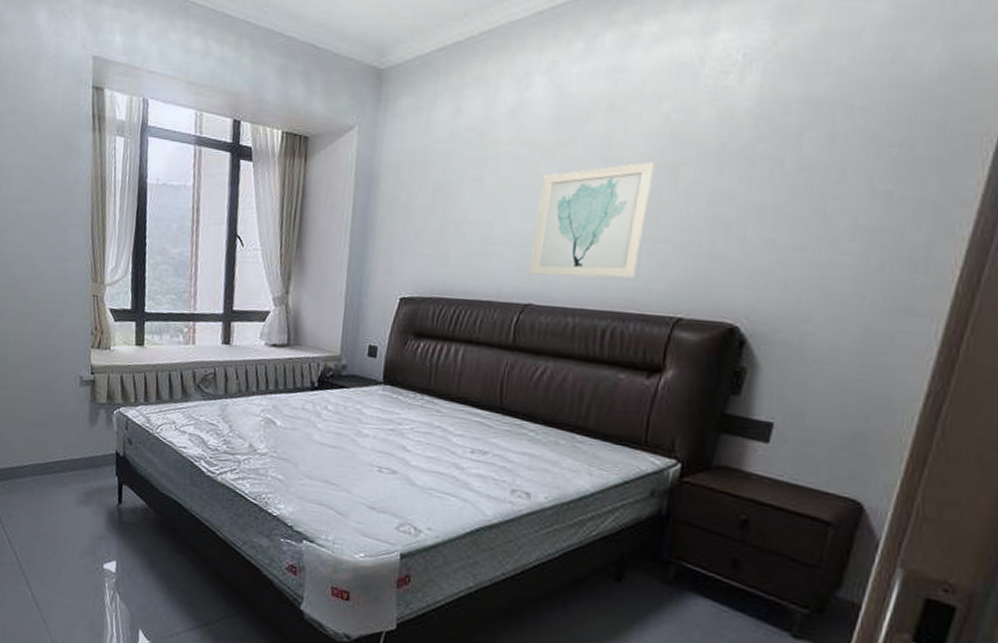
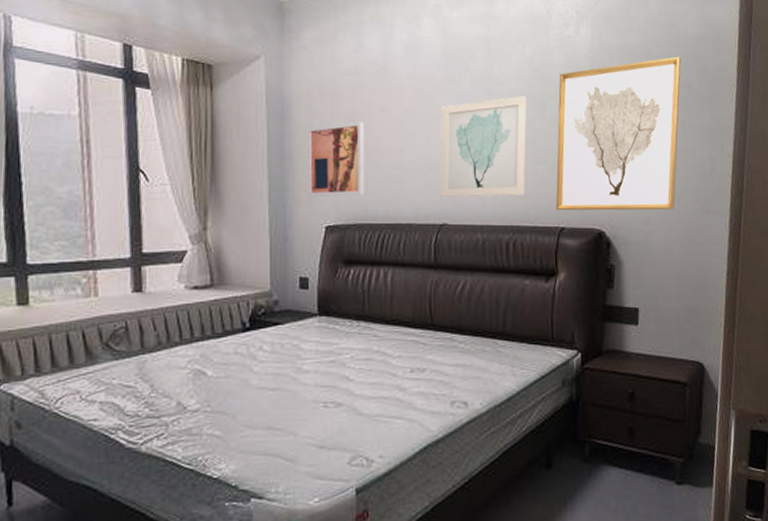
wall art: none [387,192,454,269] -> present [308,121,365,197]
wall art: none [674,105,902,307] -> present [556,56,681,211]

